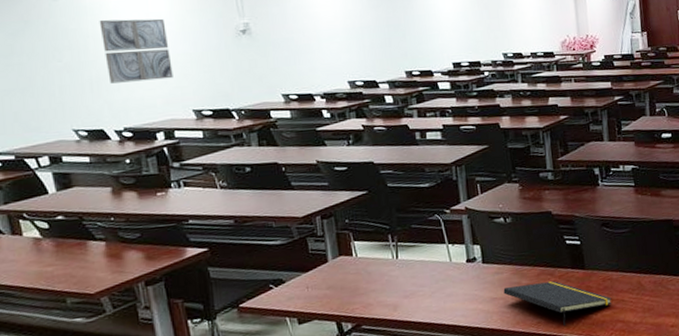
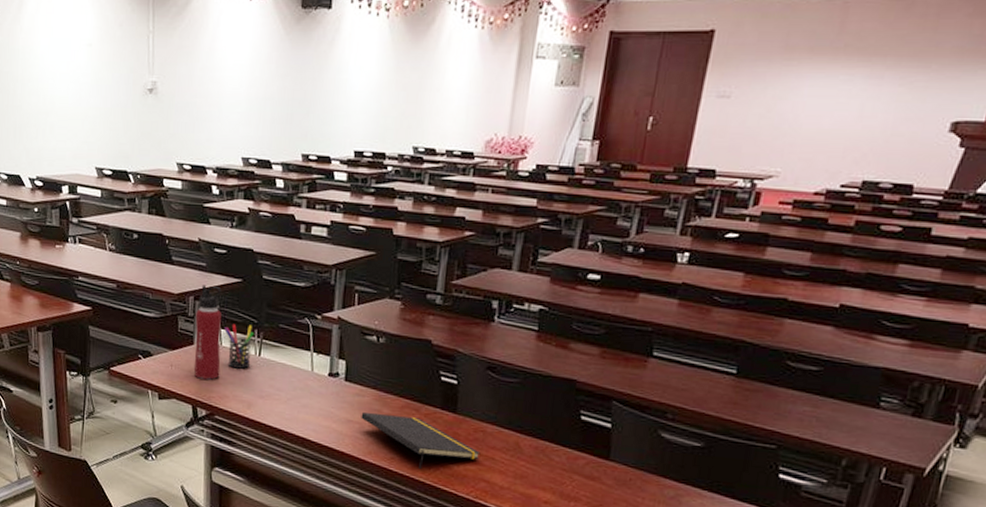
wall art: present [99,18,173,84] -> none [27,64,84,133]
water bottle: none [325,201,360,294] -> present [194,285,222,380]
pen holder: none [357,231,390,276] -> present [224,323,254,369]

